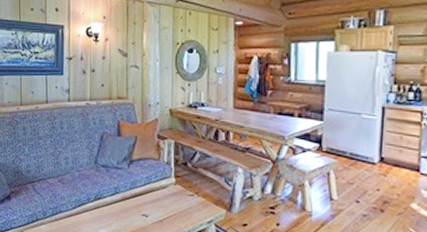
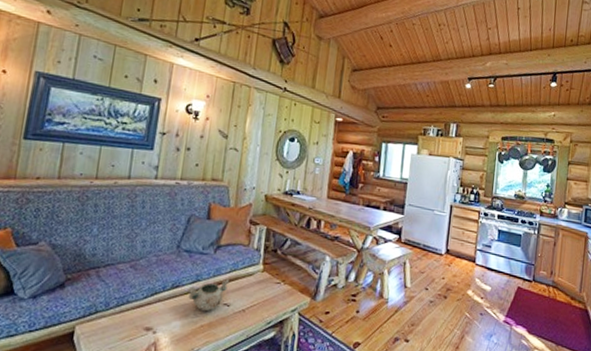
decorative bowl: none [108,192,145,221] -> present [186,279,230,311]

